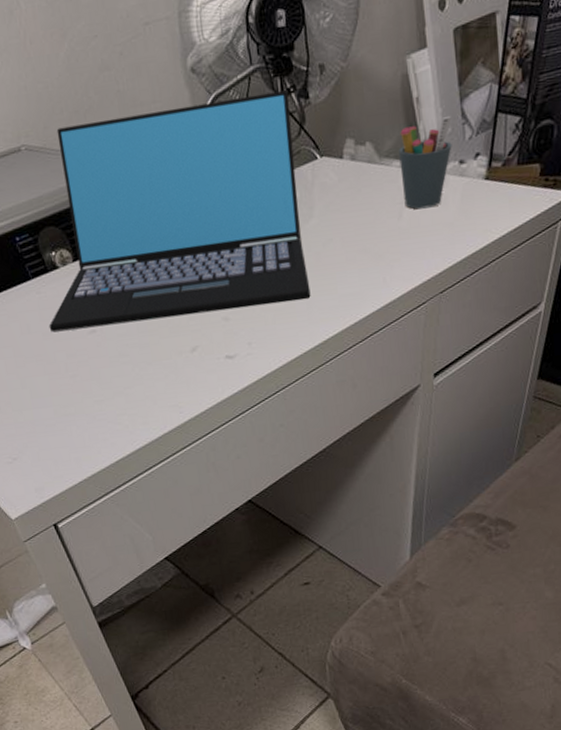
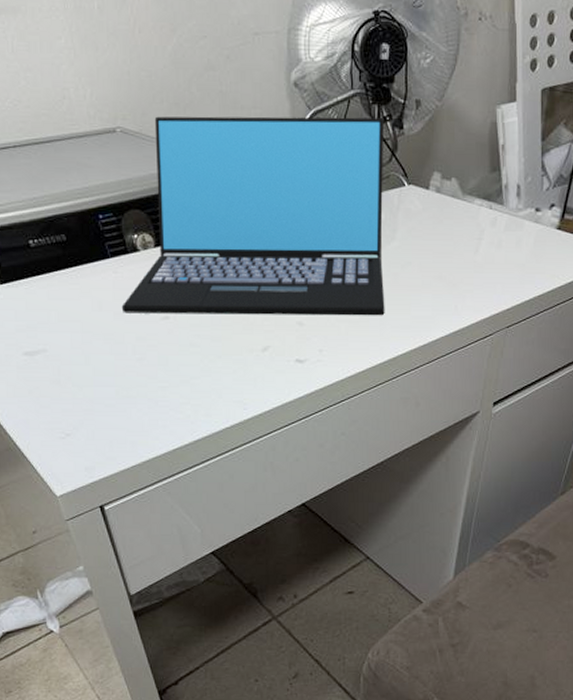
pen holder: present [399,115,452,209] -> none [481,166,532,247]

